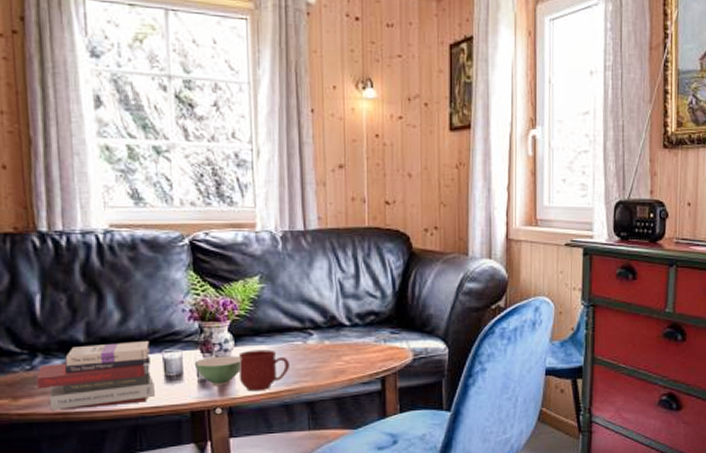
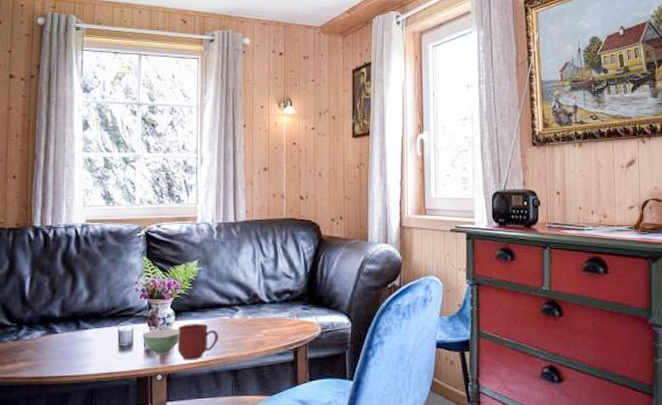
books: present [37,341,155,411] -> none [20,316,110,375]

